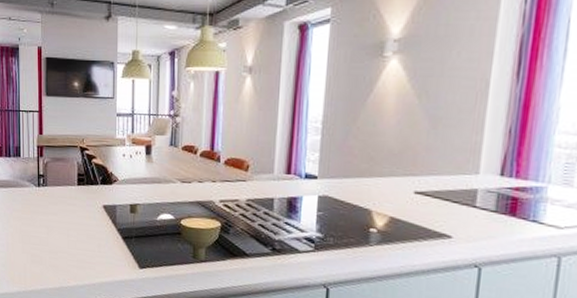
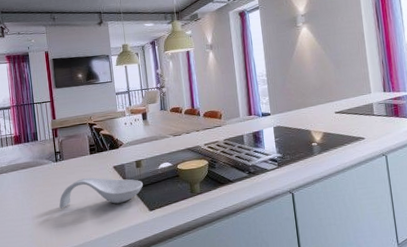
spoon rest: none [37,212,135,252] -> present [59,177,143,209]

